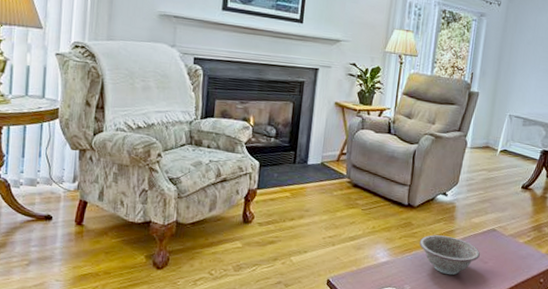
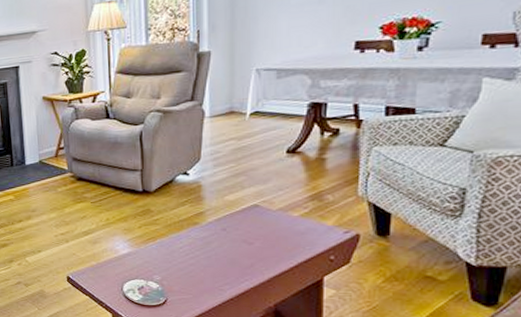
decorative bowl: present [419,235,480,276] -> none [163,219,242,261]

